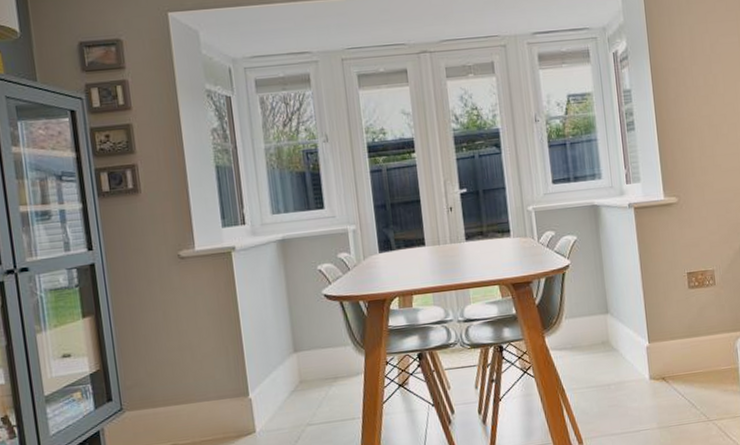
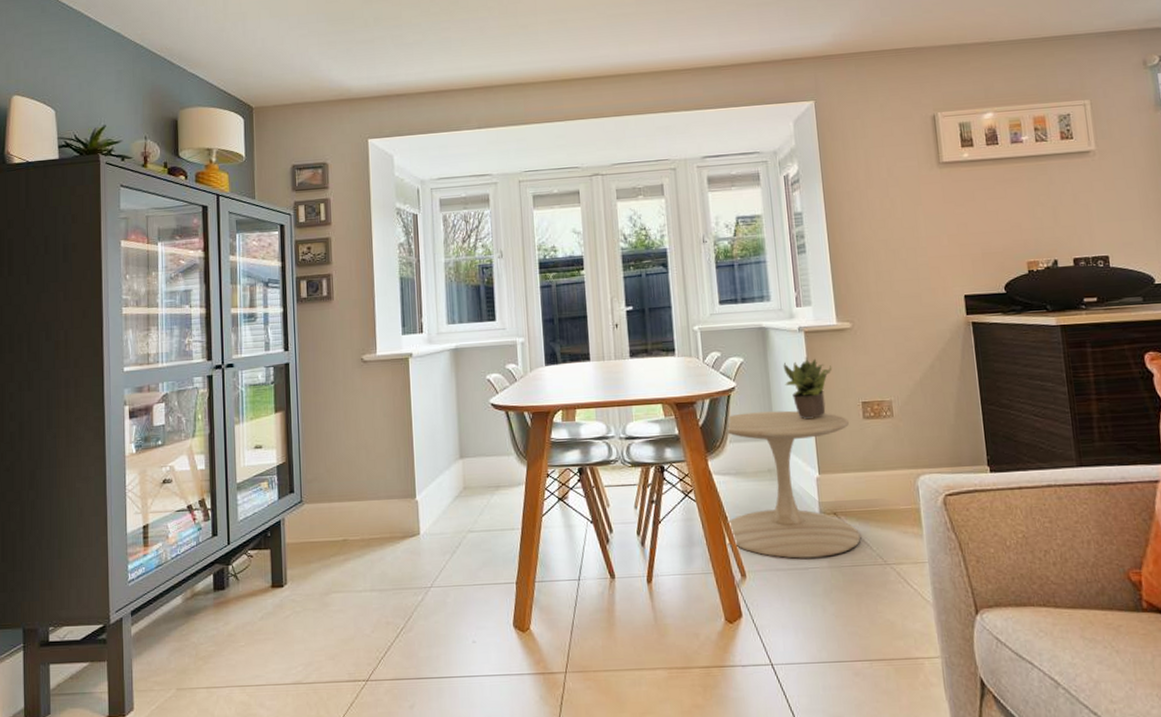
side table: none [561,284,686,424] -> present [726,410,860,559]
potted plant: none [614,232,660,292] -> present [783,356,833,419]

